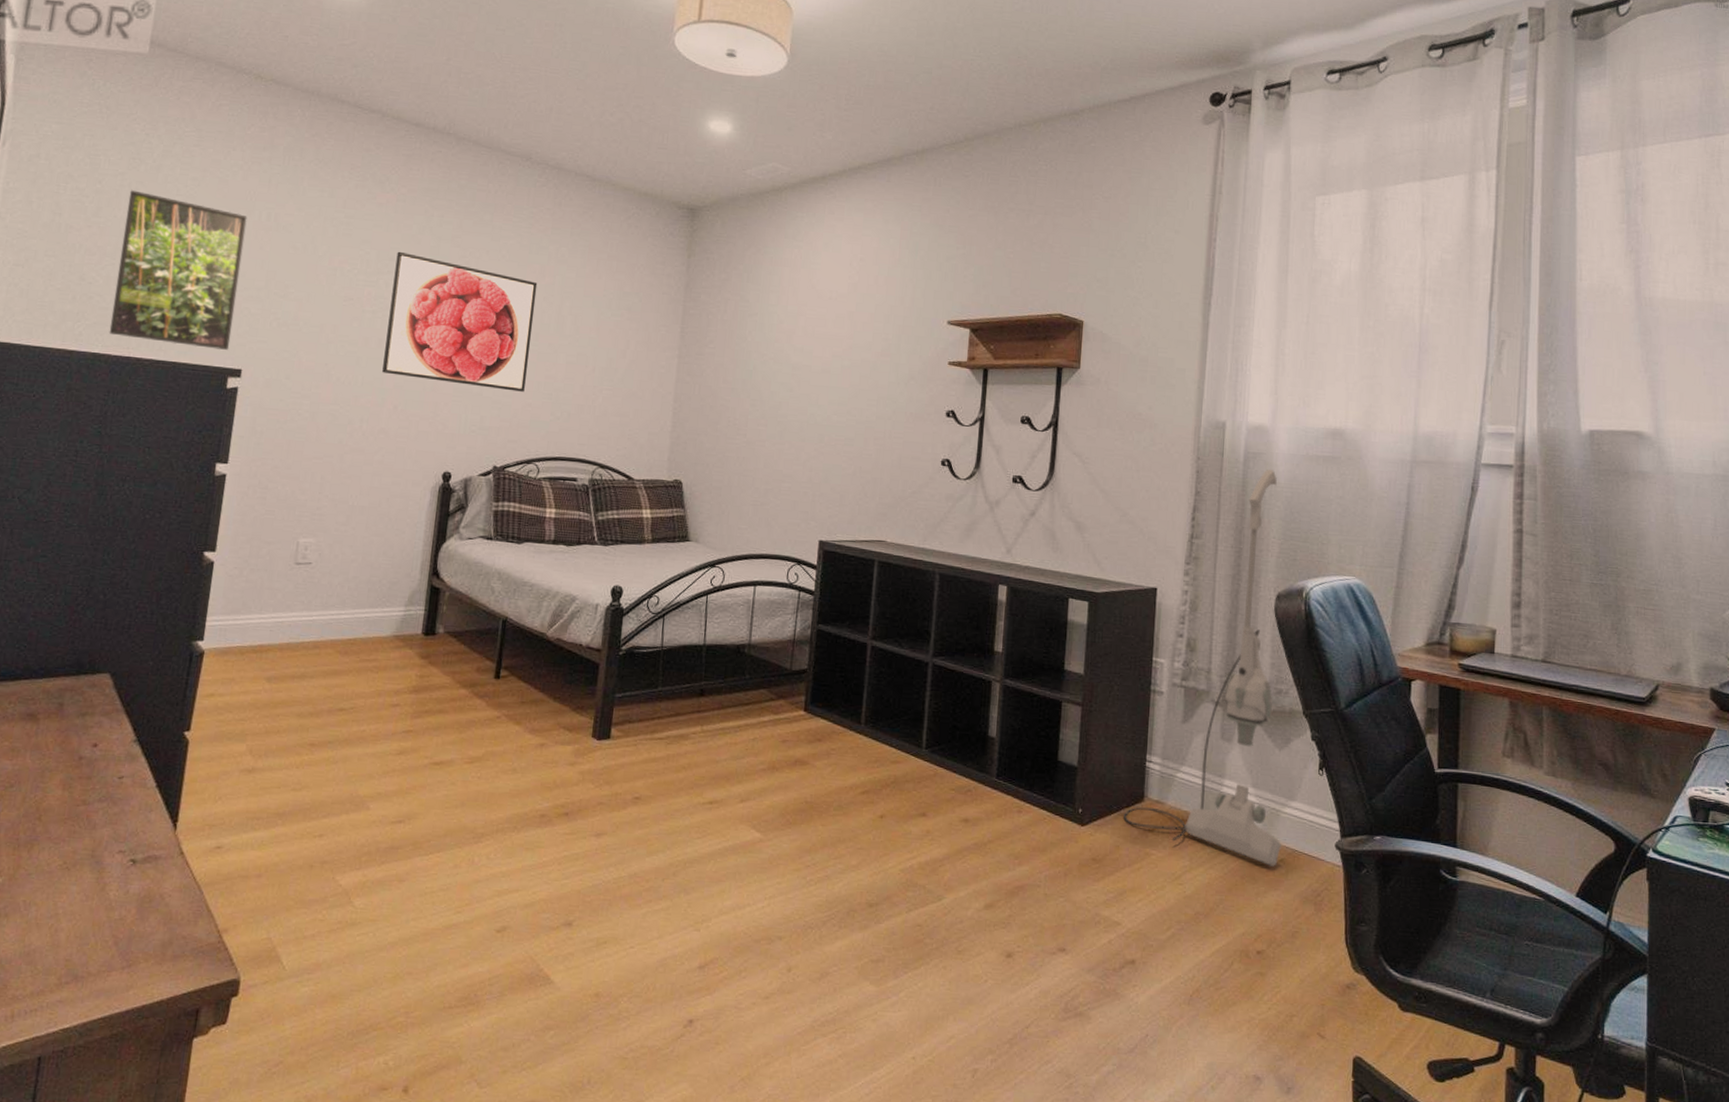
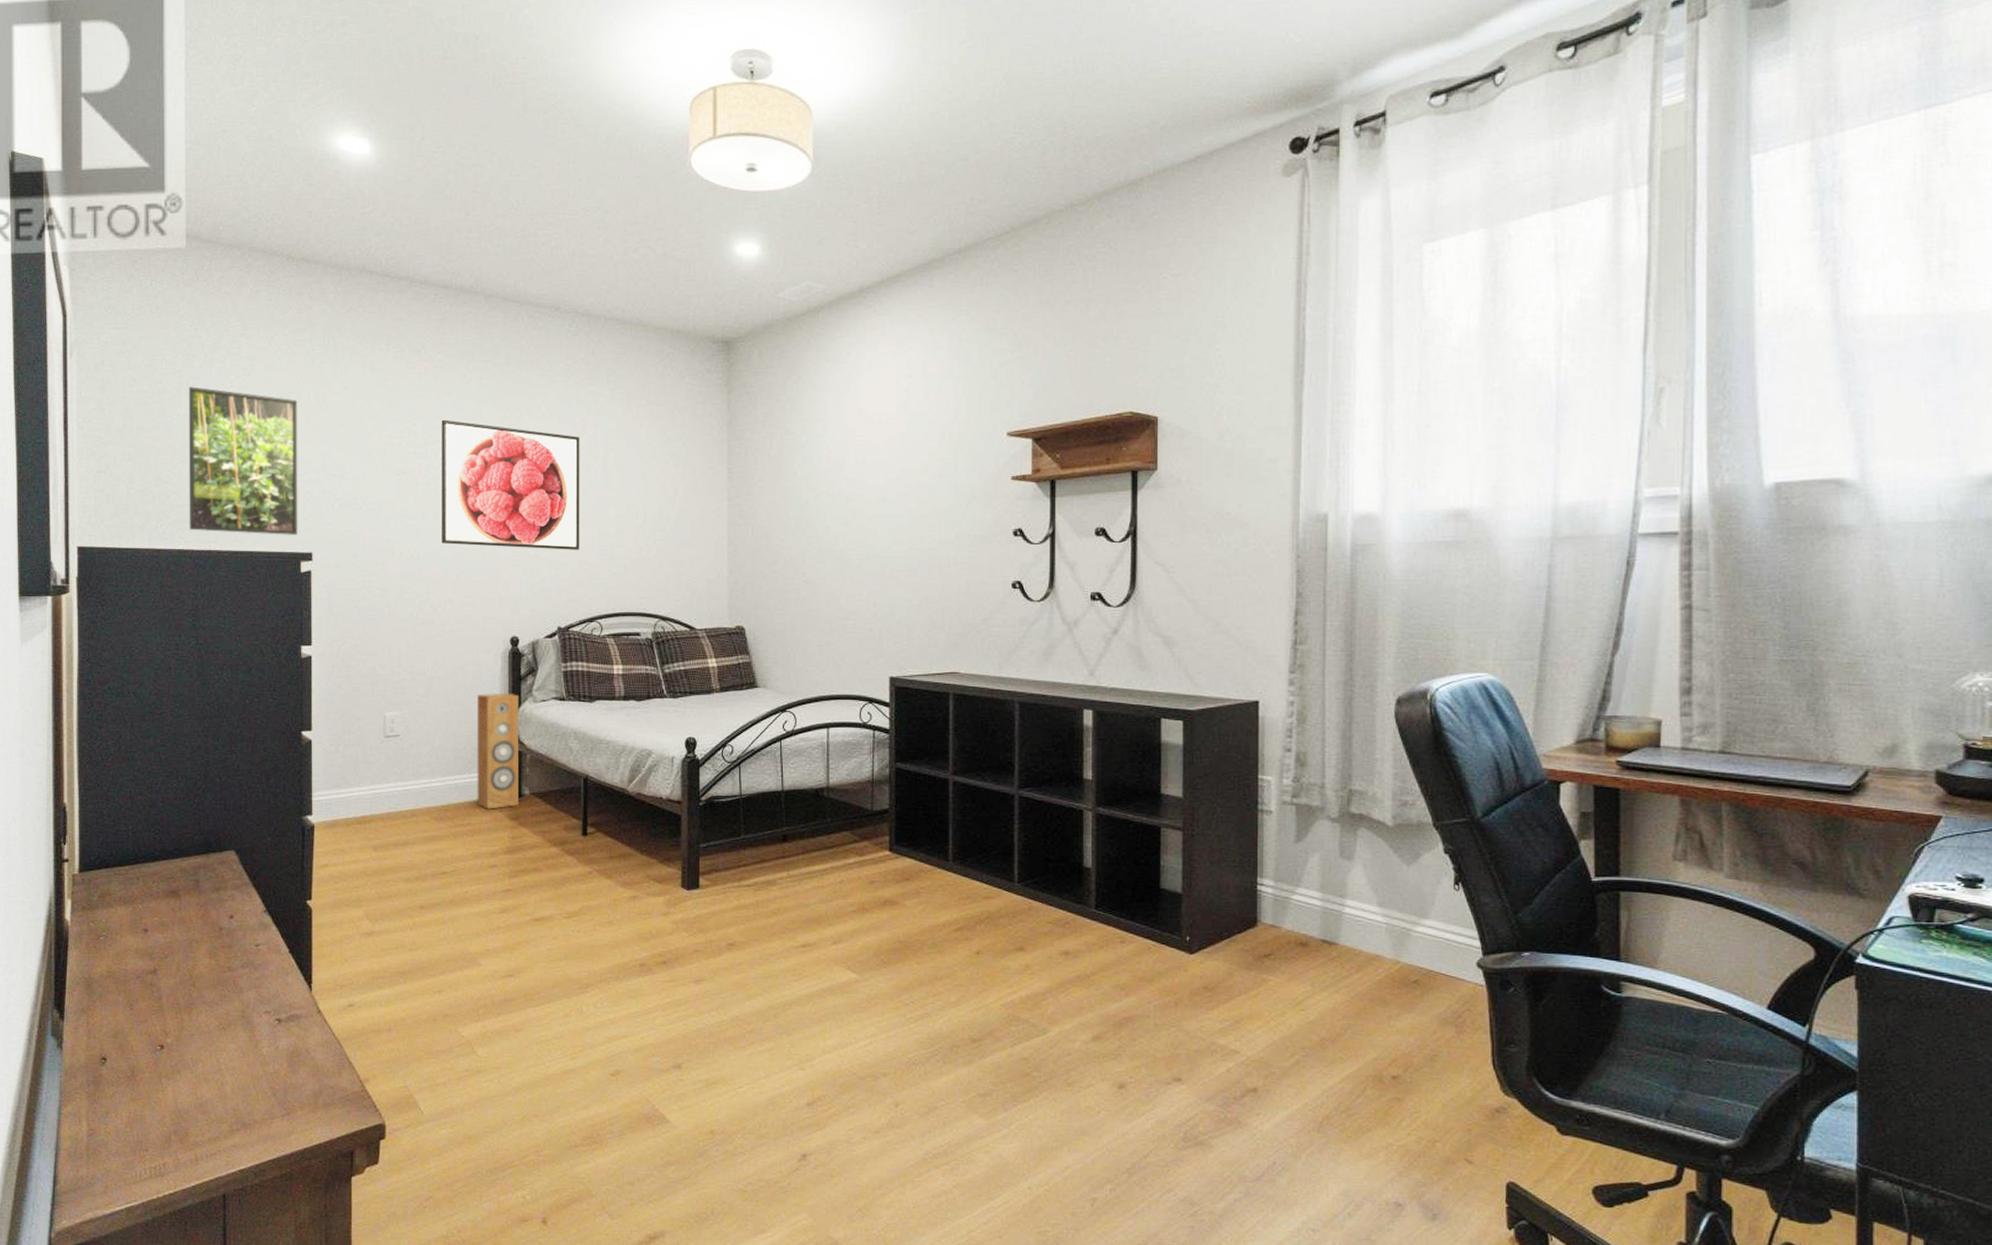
speaker: none [386,527,445,646] -> present [477,693,519,809]
vacuum cleaner: present [1123,469,1281,866] -> none [1236,562,1414,988]

